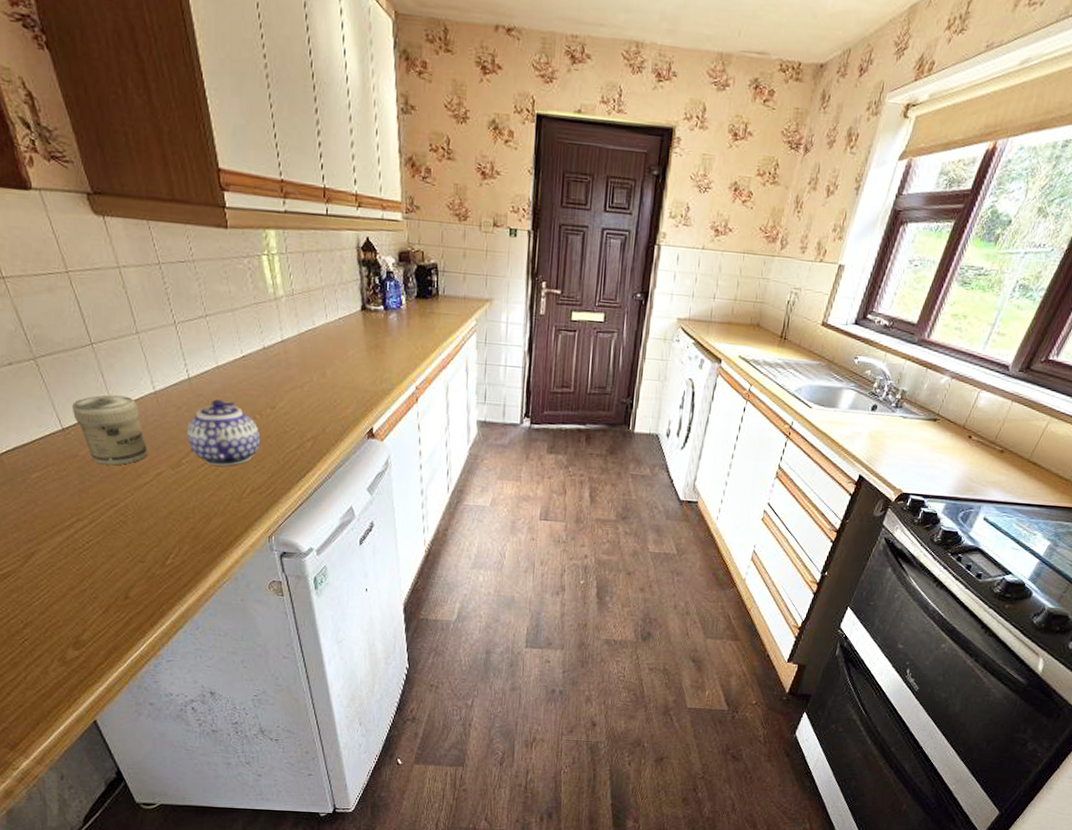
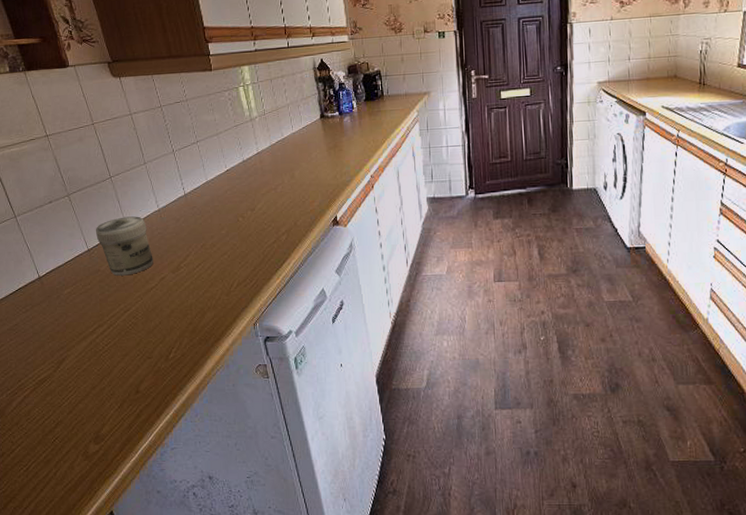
teapot: present [186,399,261,466] -> none [183,209,244,266]

